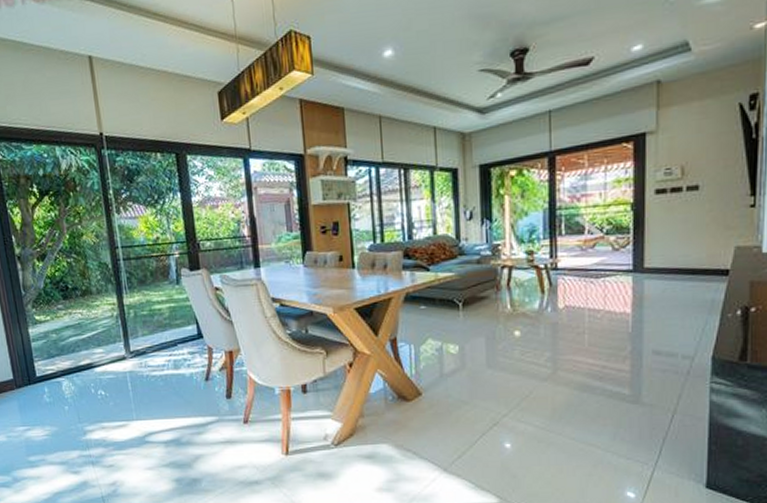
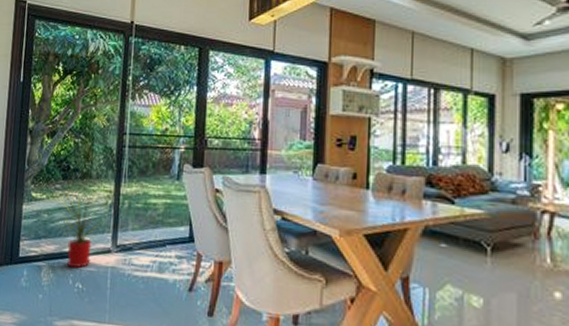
house plant: none [64,305,119,379] -> present [54,190,110,269]

